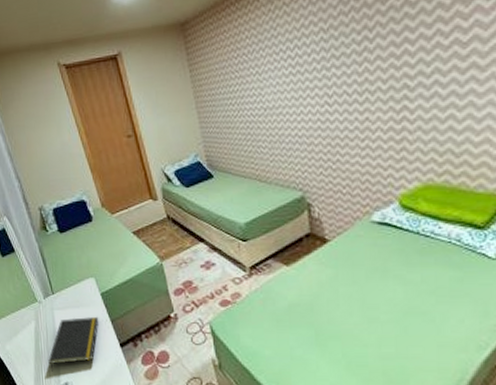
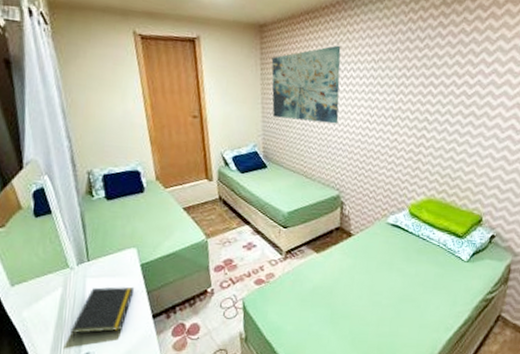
wall art: none [199,23,289,120] -> present [271,45,341,124]

